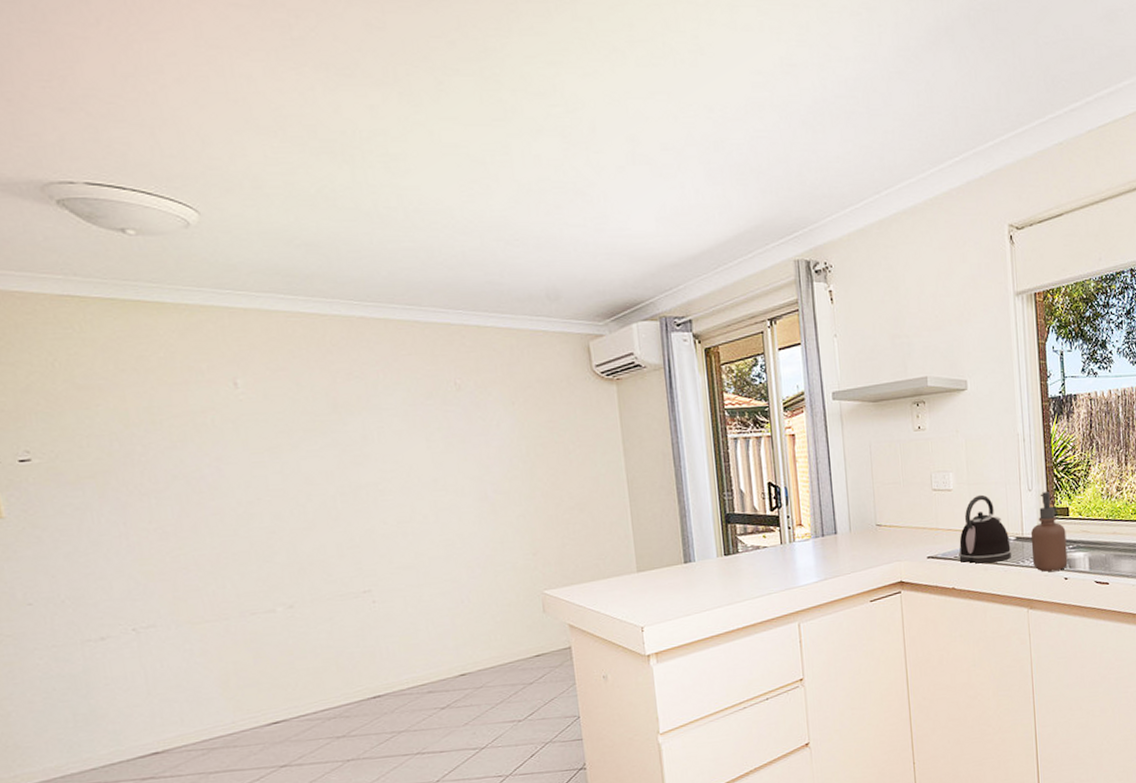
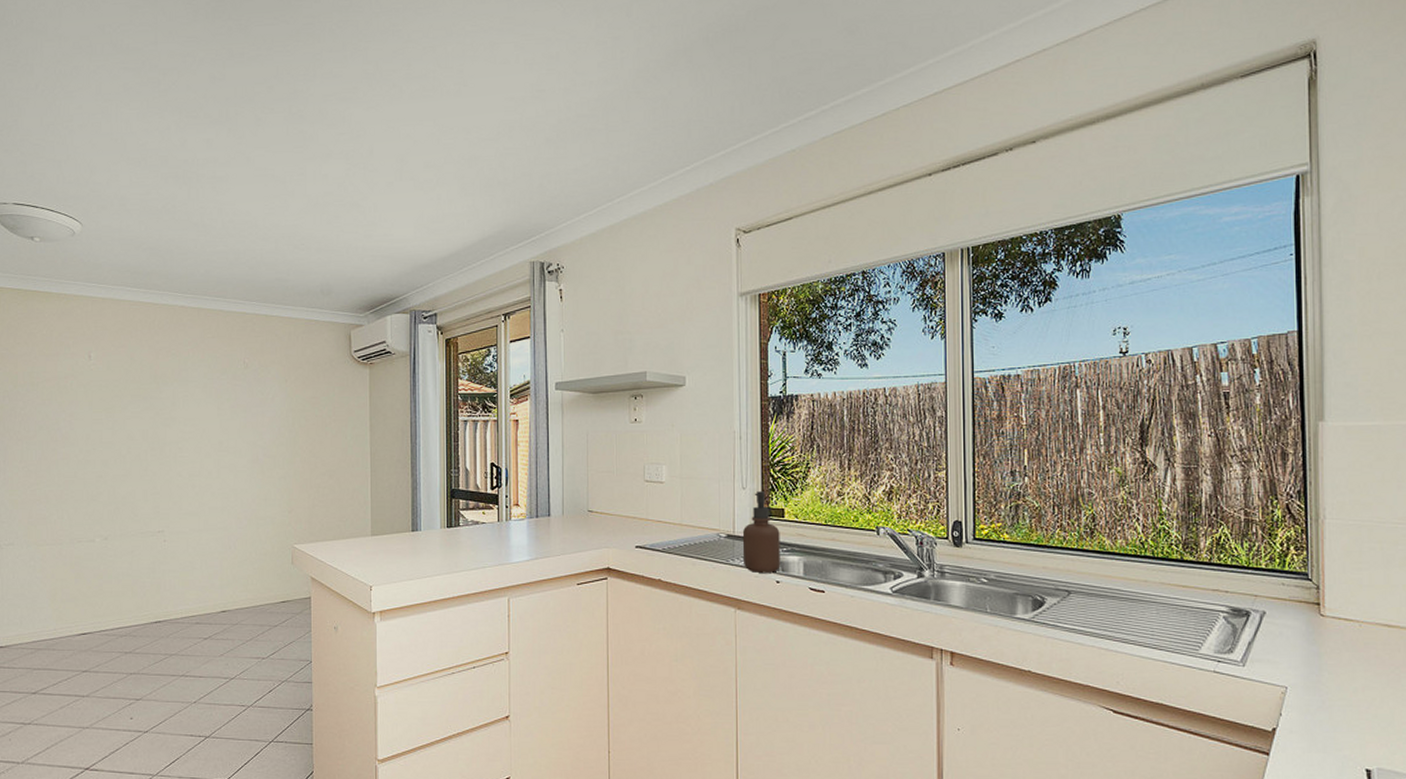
kettle: present [959,494,1012,564] -> none [667,489,722,558]

